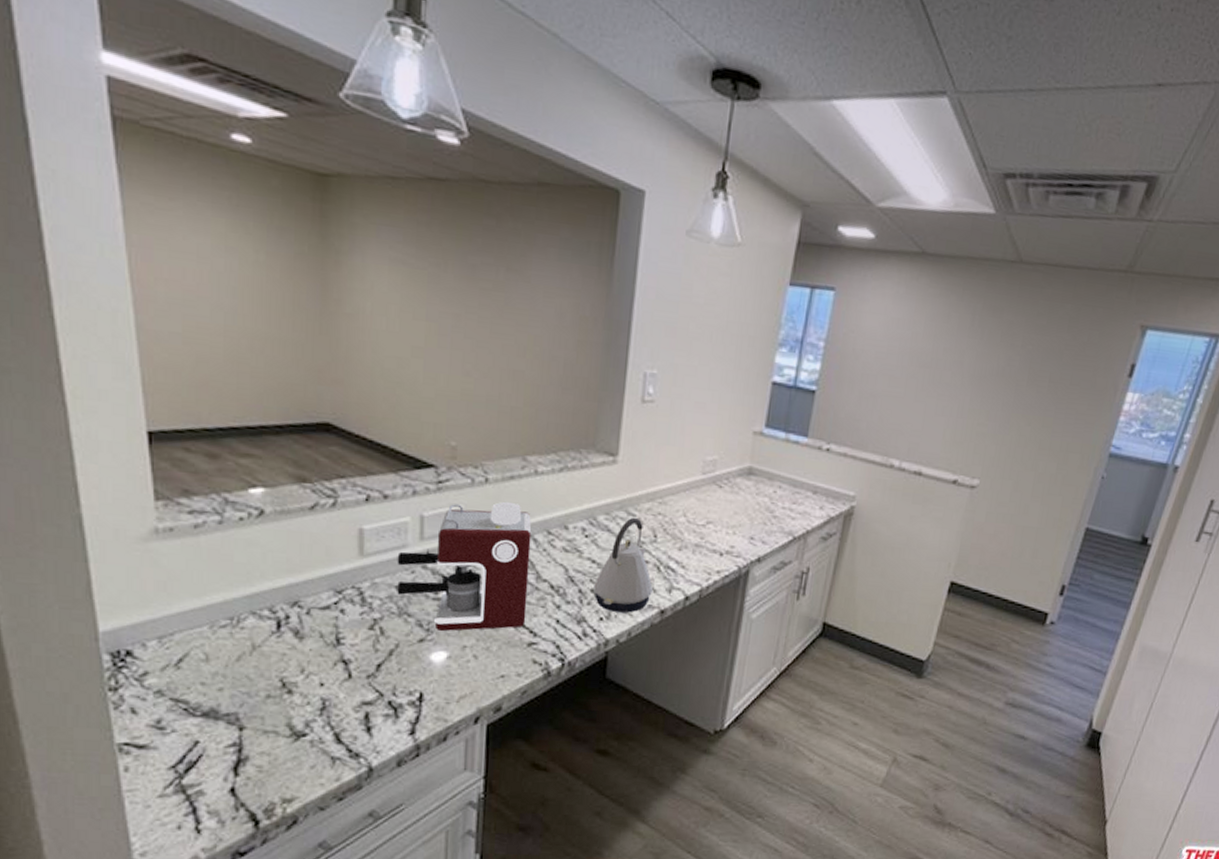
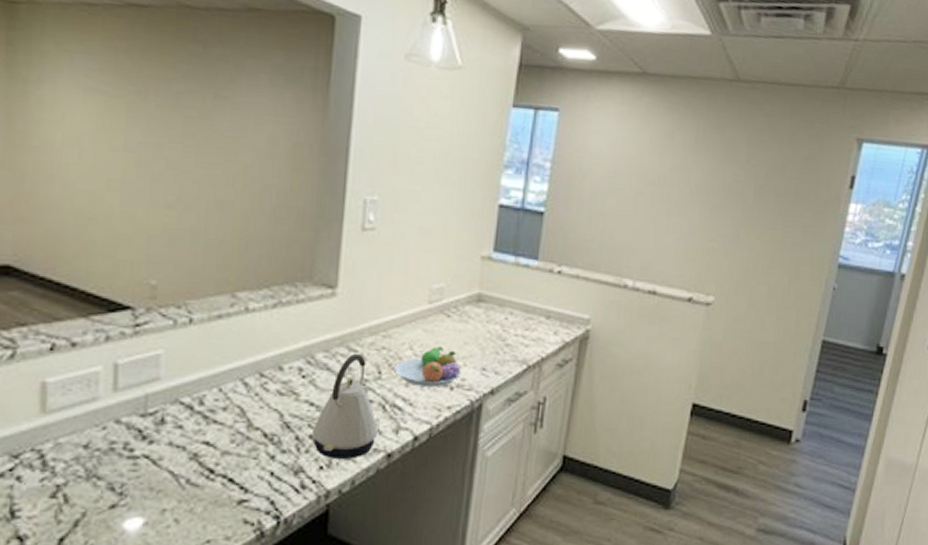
coffee maker: present [397,501,532,632] -> none [85,343,242,495]
fruit bowl: none [669,515,731,552] -> present [394,347,462,387]

